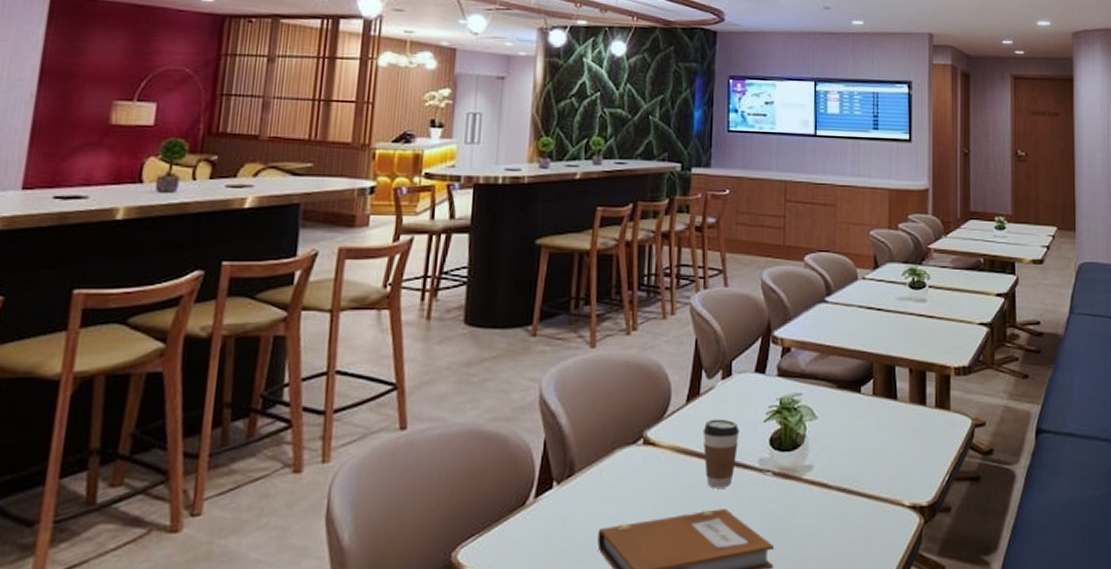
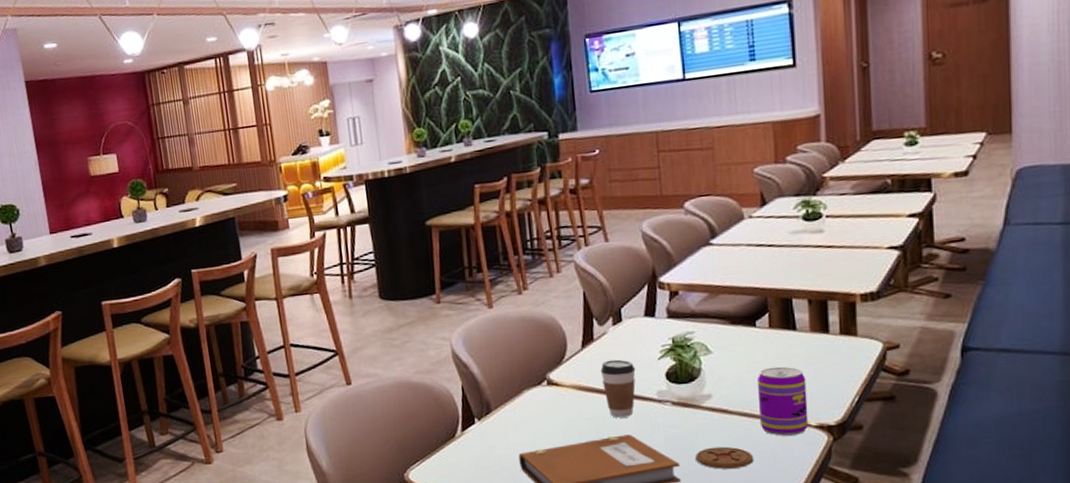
coaster: none [791,526,849,554] -> present [696,446,754,469]
beverage can: none [857,438,903,516] -> present [758,366,809,436]

